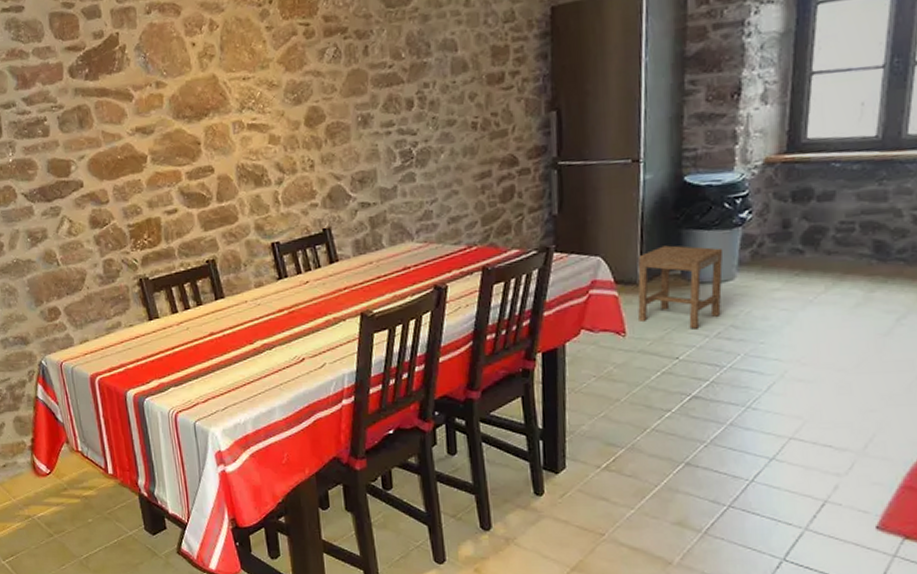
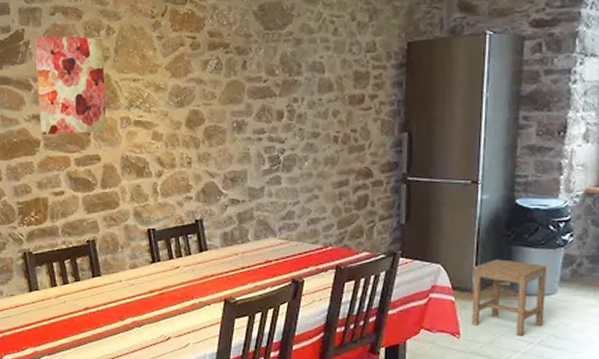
wall art: none [131,34,218,150] -> present [35,34,107,136]

